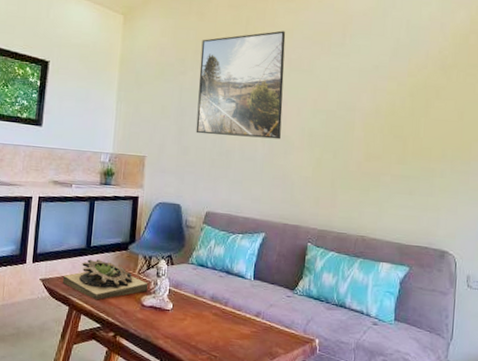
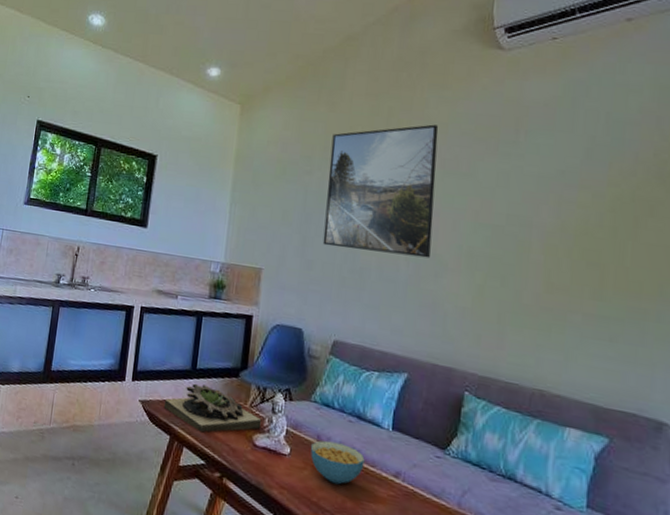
cereal bowl: none [189,294,233,329] -> present [310,440,365,485]

